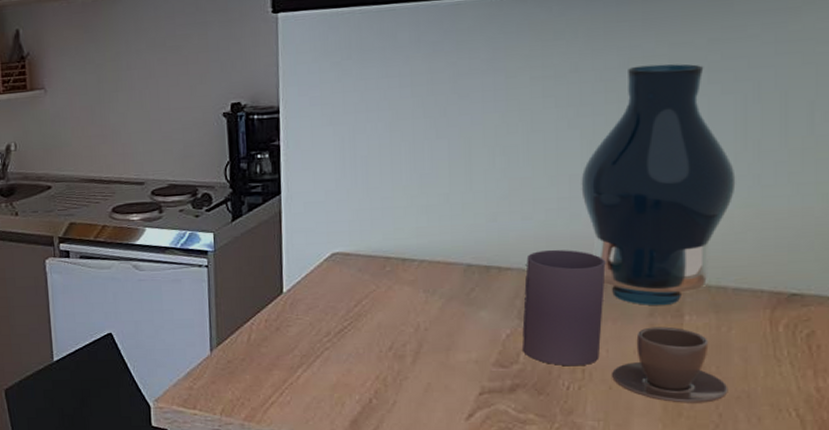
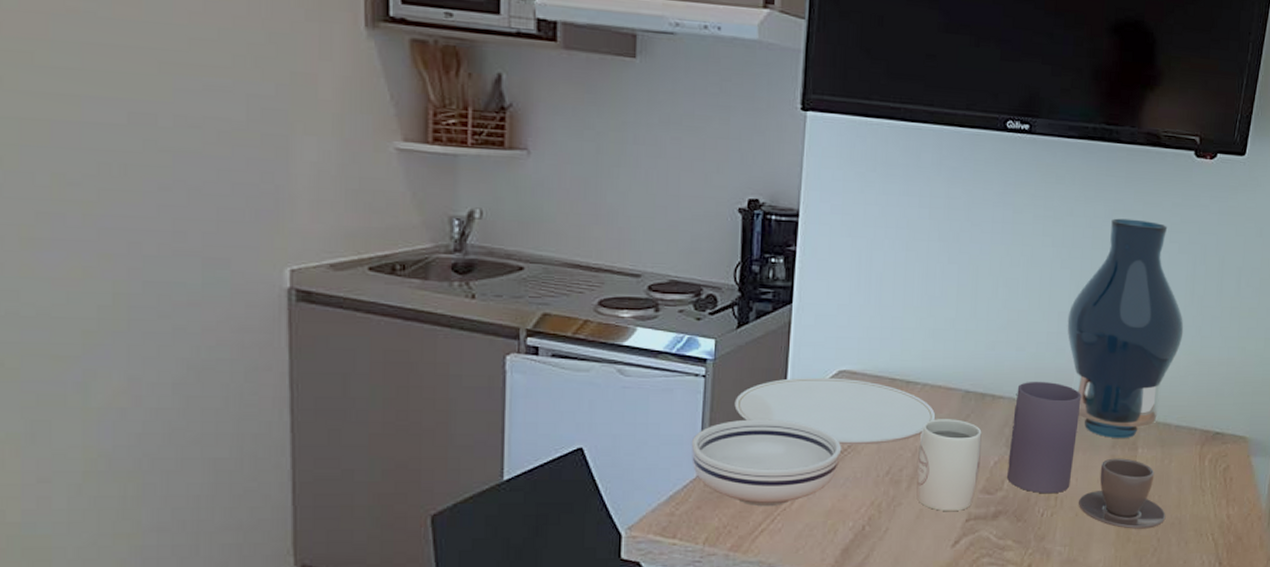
bowl: none [201,301,342,381] -> present [691,419,842,507]
plate: none [236,260,437,323] -> present [734,377,936,445]
mug: none [420,293,491,386] -> present [916,419,982,512]

